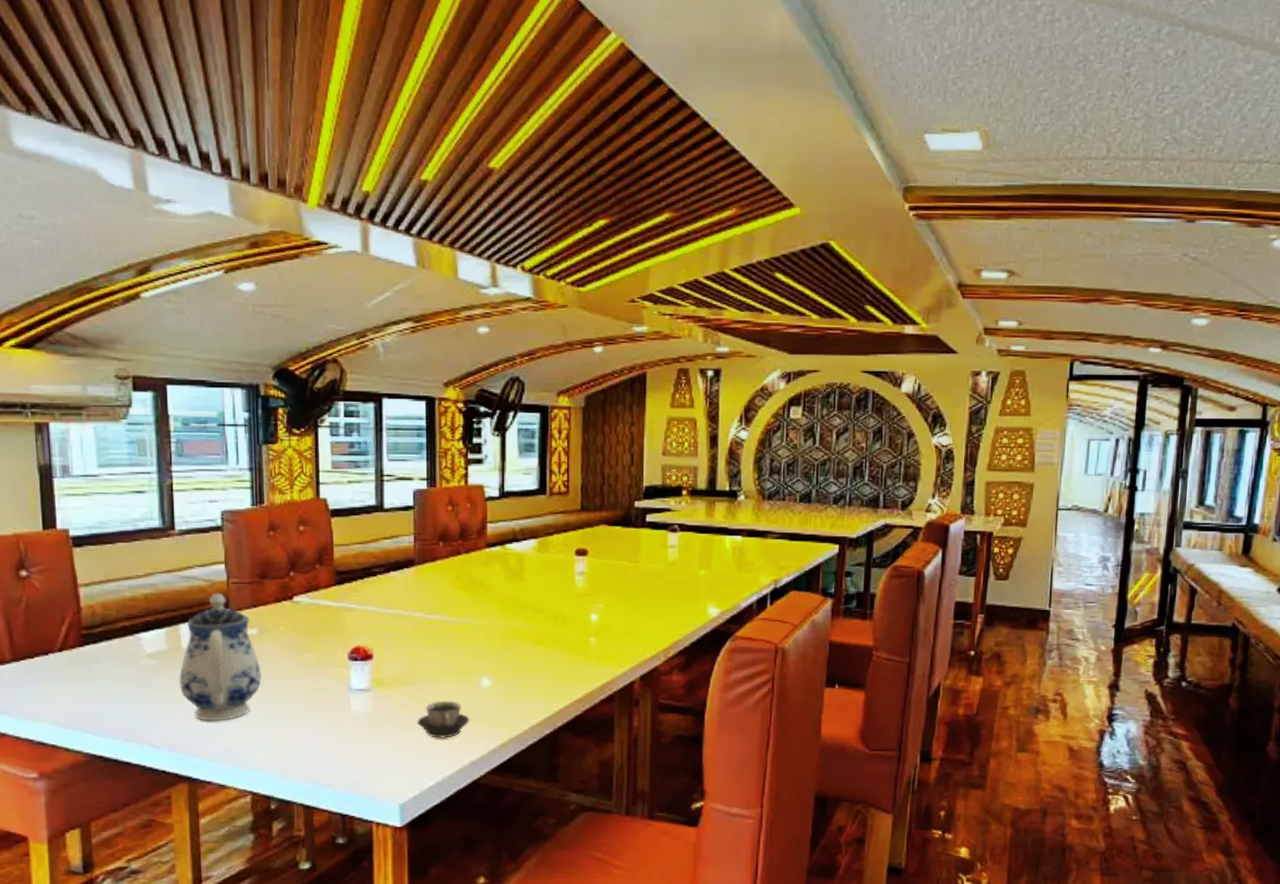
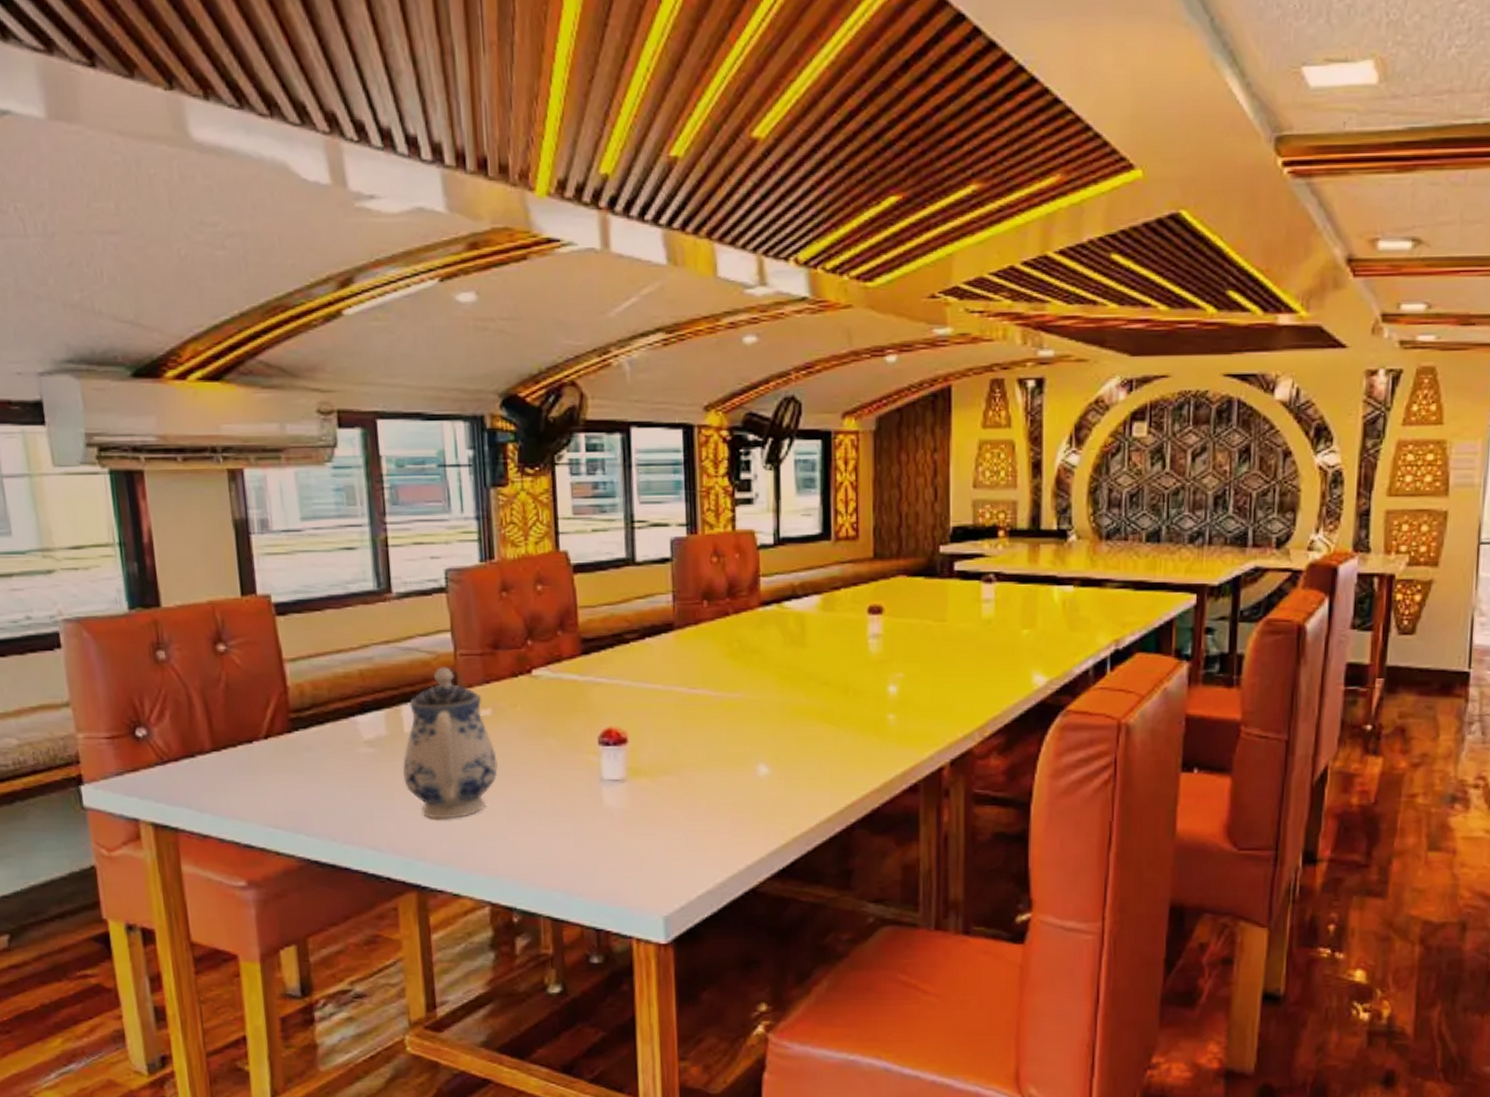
cup: present [417,701,470,738] -> none [682,792,745,838]

